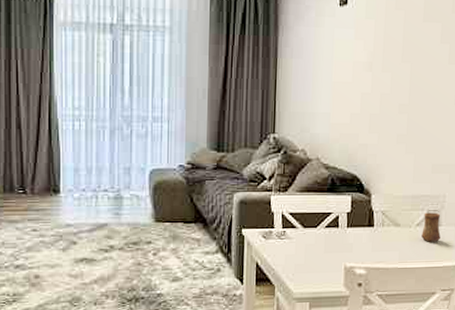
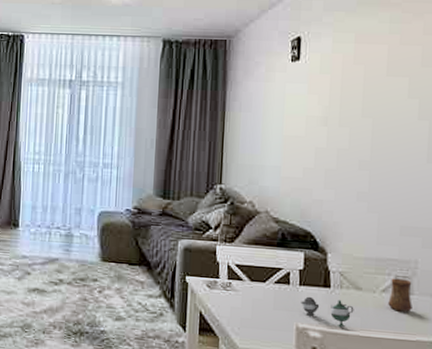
teapot: none [348,237,394,261] -> present [301,296,354,327]

